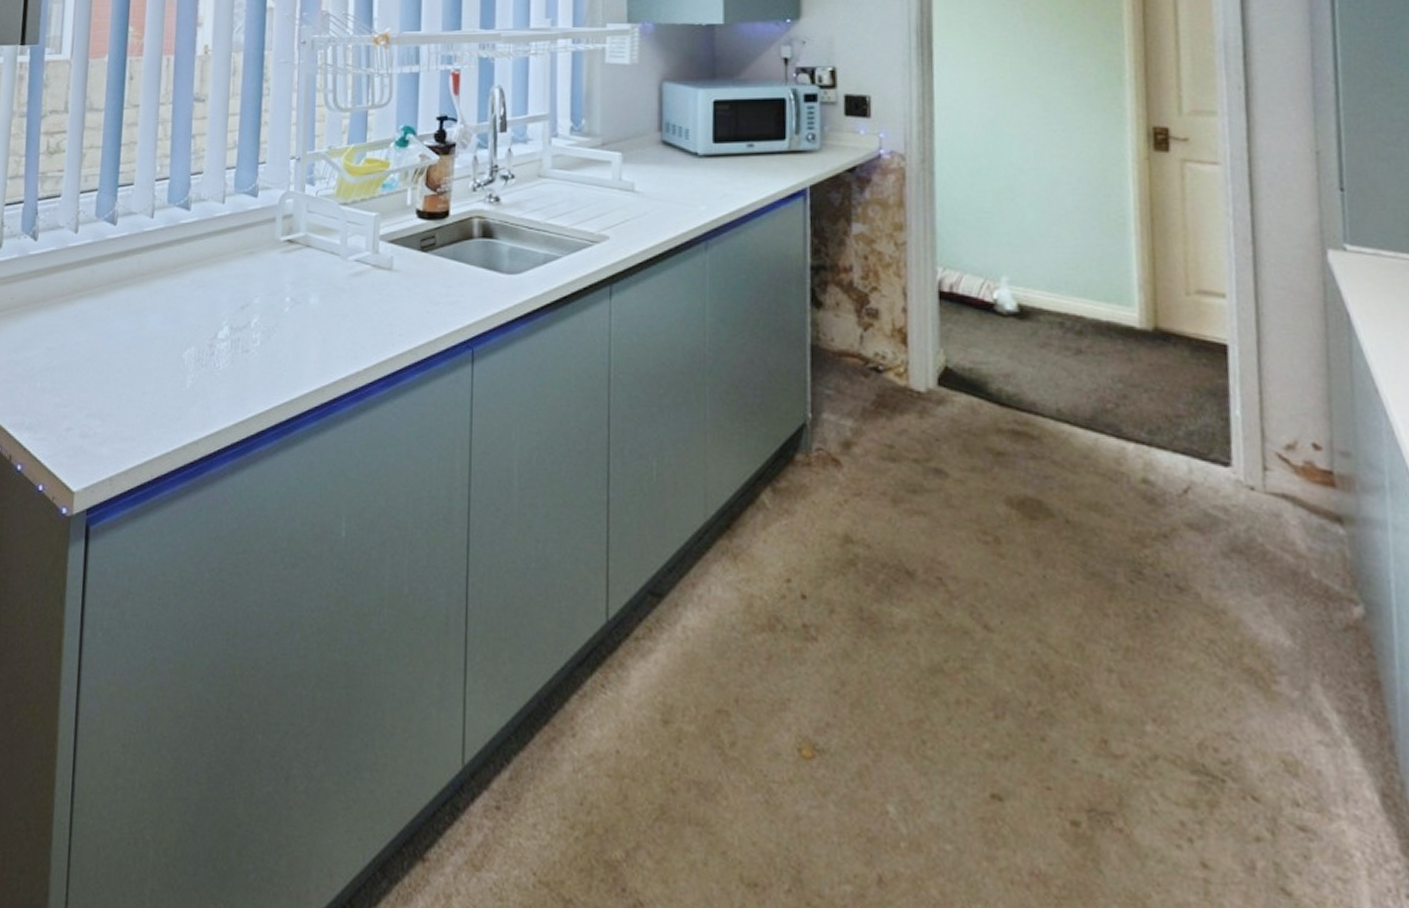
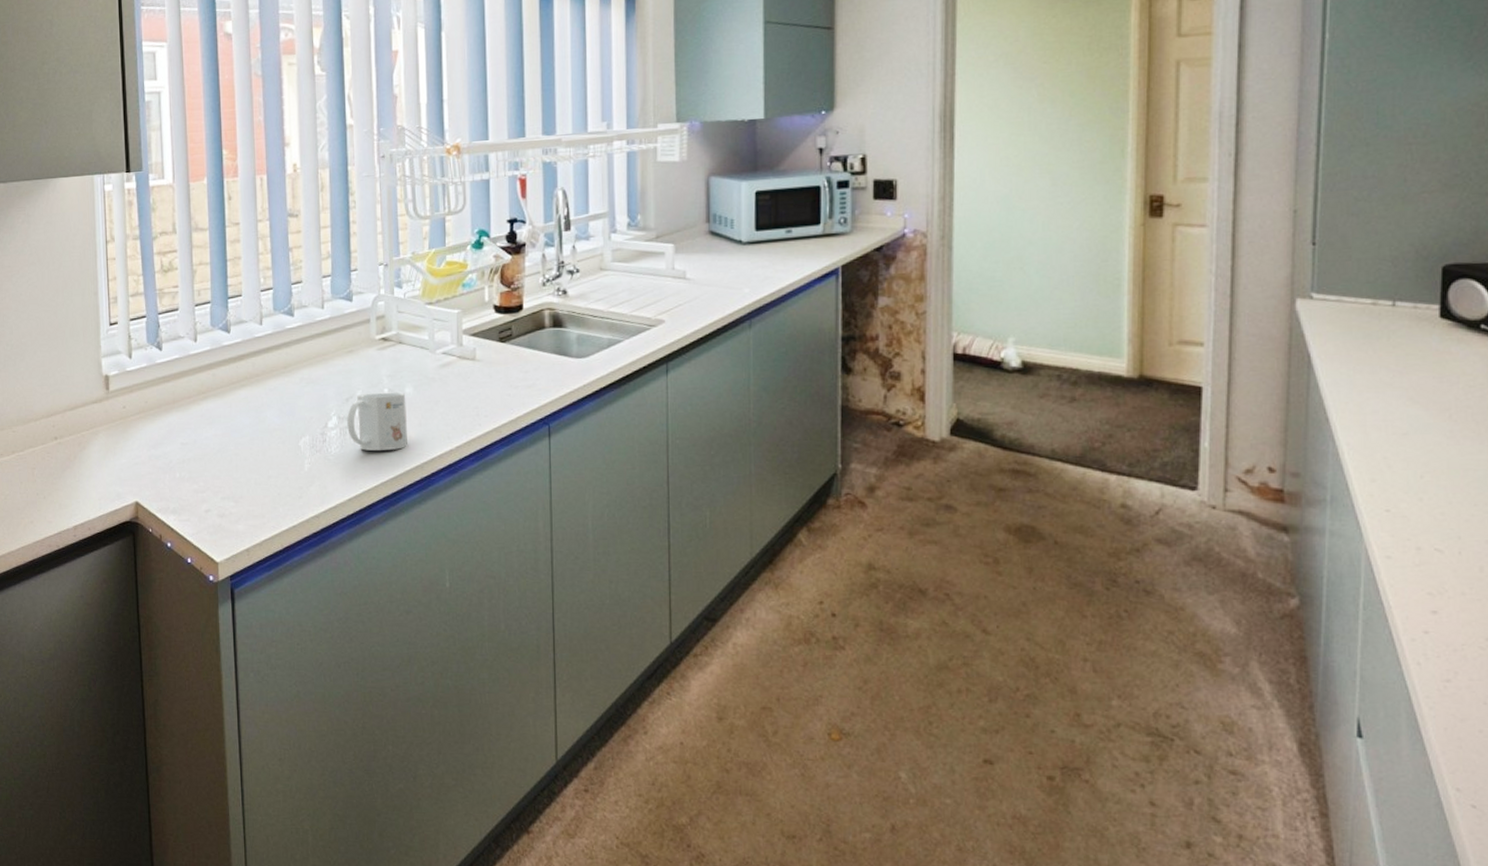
mug: none [240,301,310,369] -> present [347,392,407,451]

